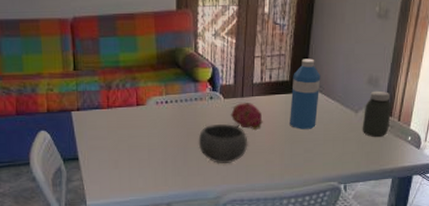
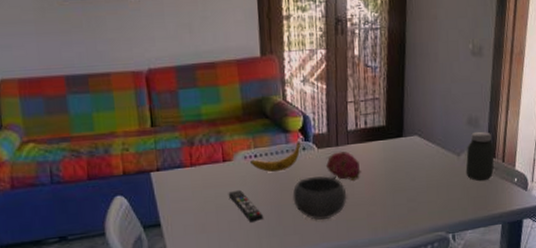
remote control: none [140,131,171,162] -> present [228,189,264,222]
banana: none [161,90,209,118] -> present [250,140,301,173]
water bottle: present [290,58,321,129] -> none [389,101,419,177]

